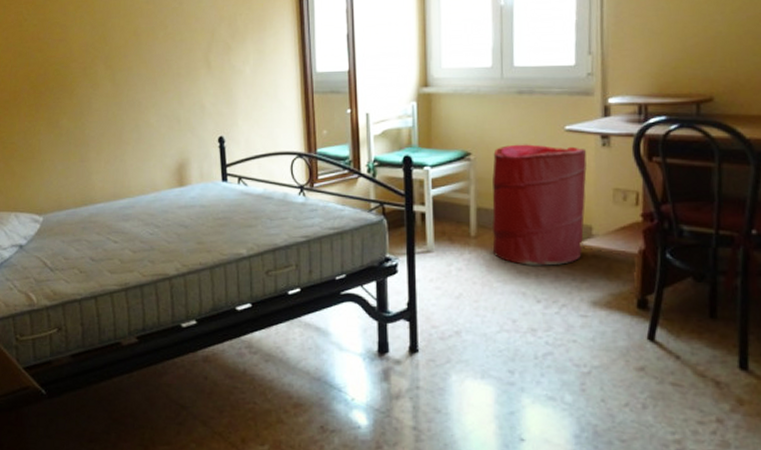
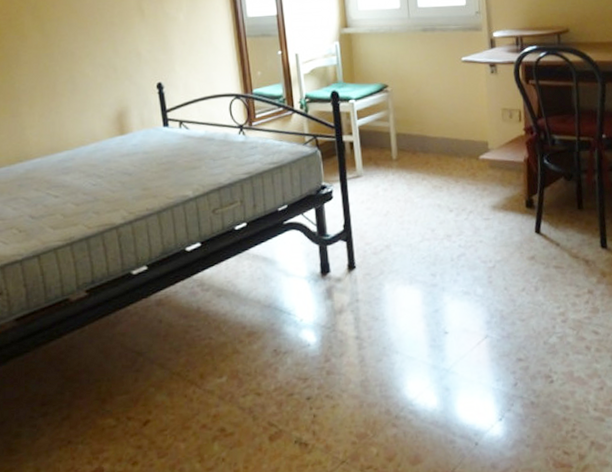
laundry hamper: present [492,144,587,266] -> none [406,74,482,181]

